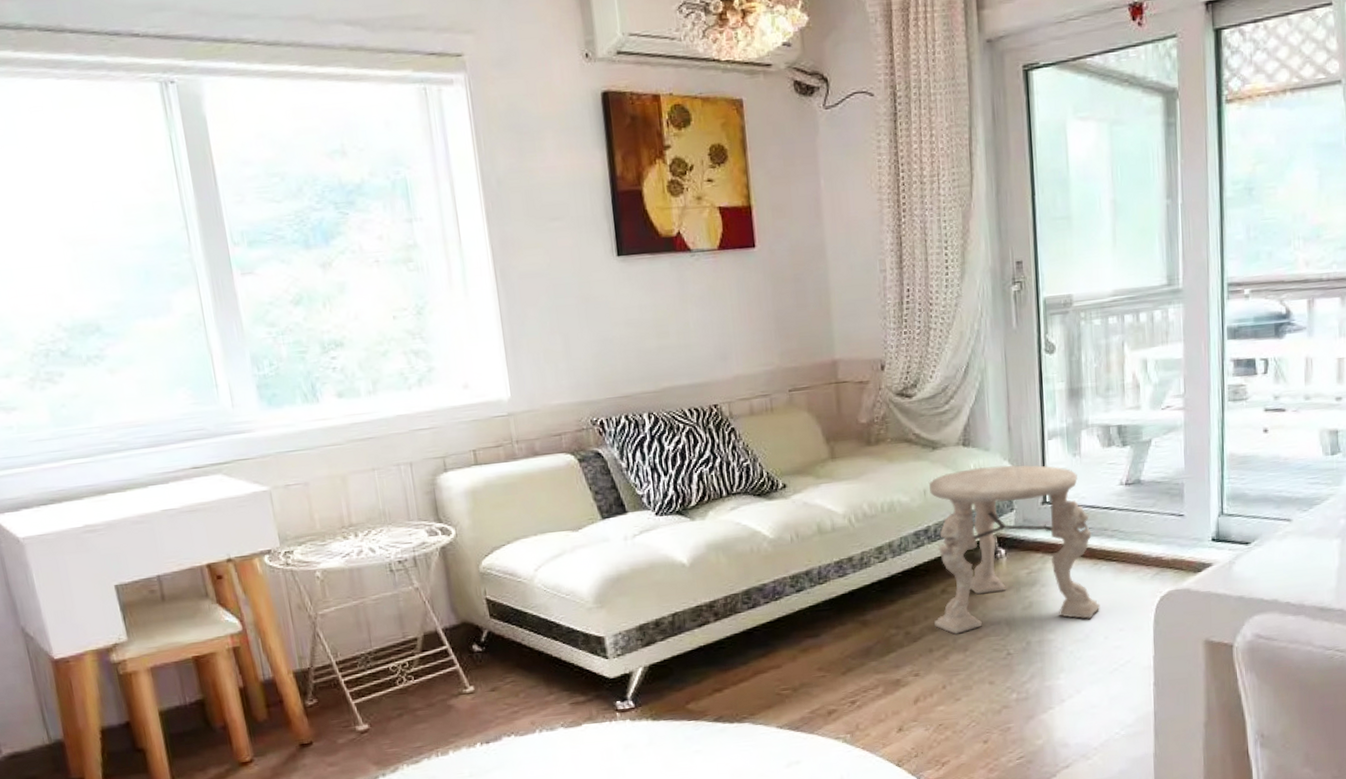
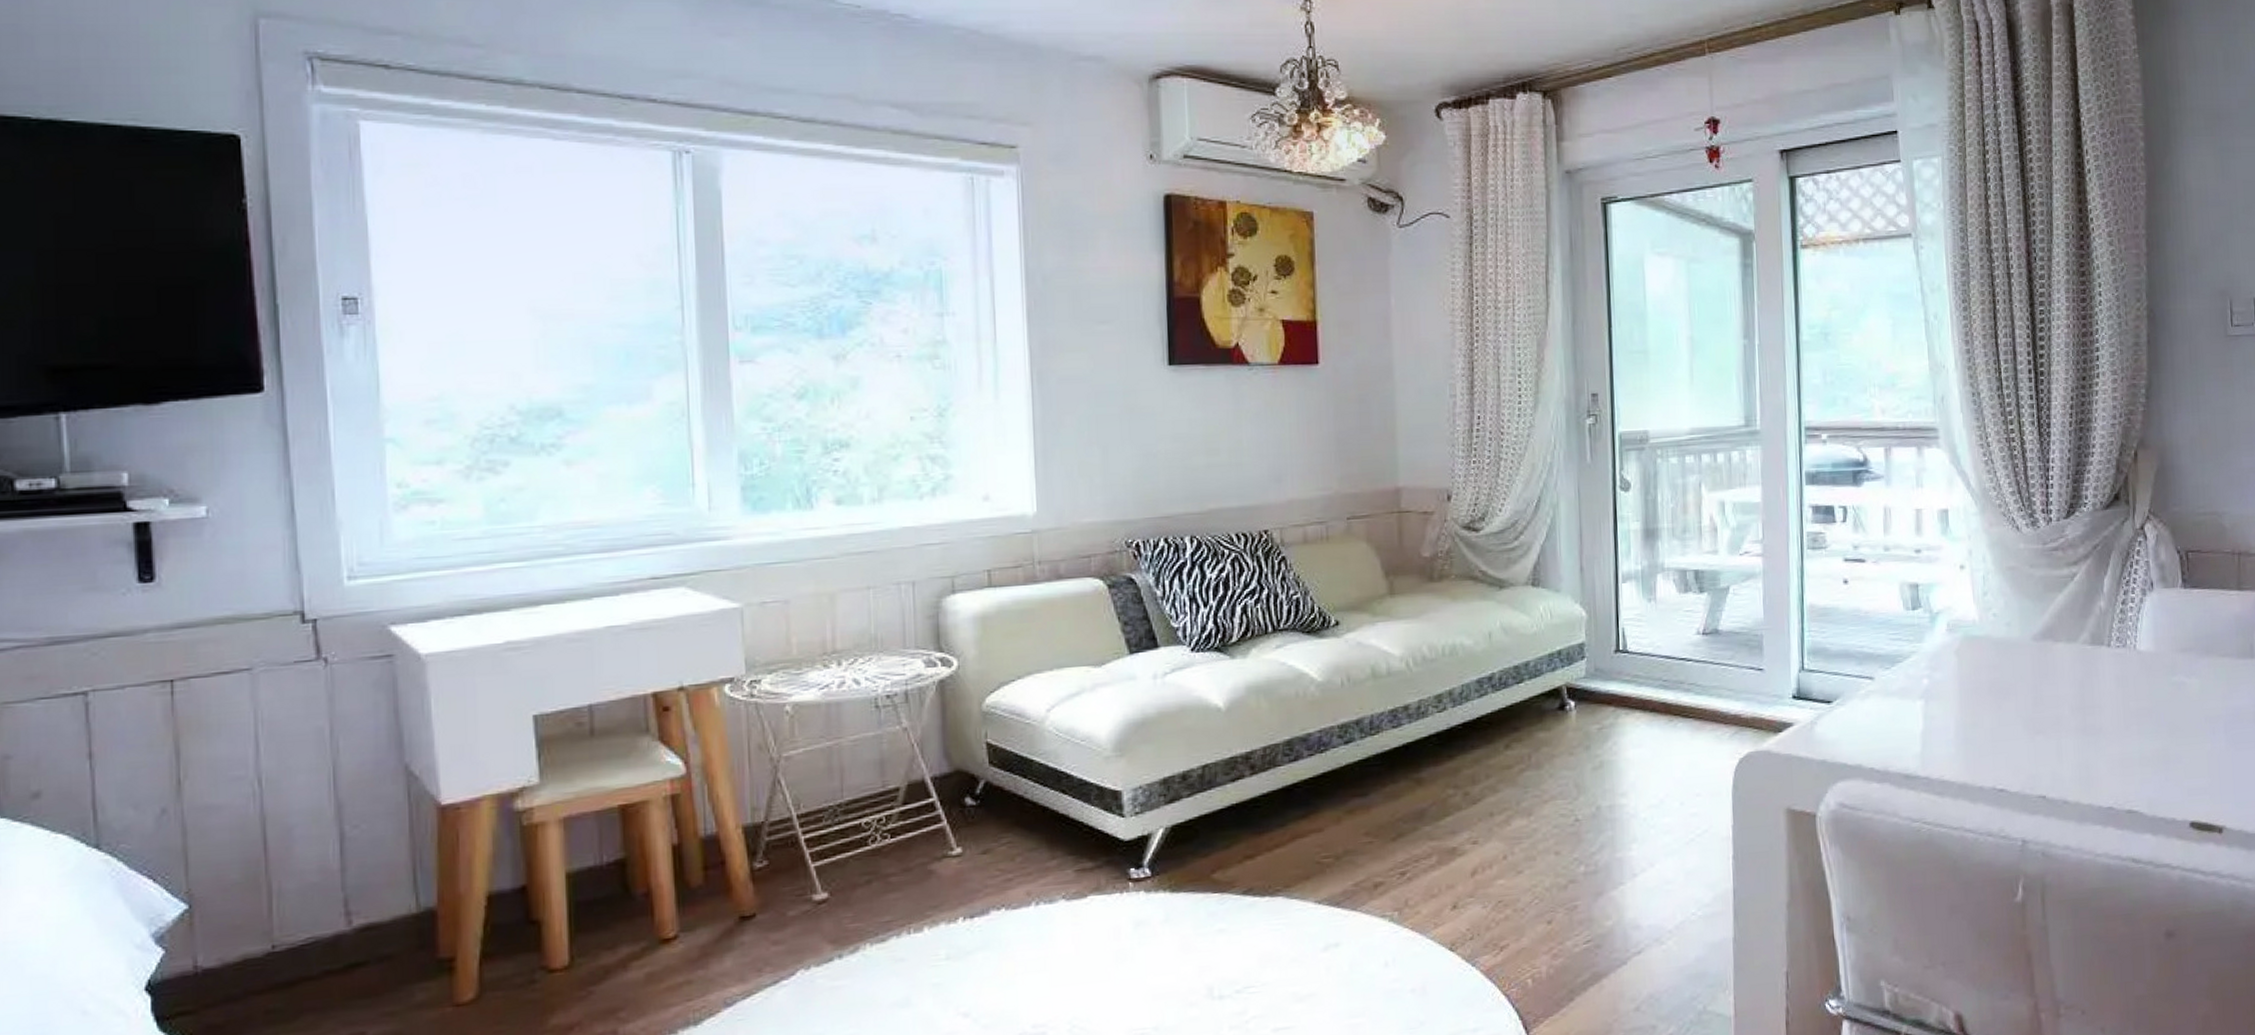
side table: present [928,464,1101,634] -> none [1494,608,1676,796]

